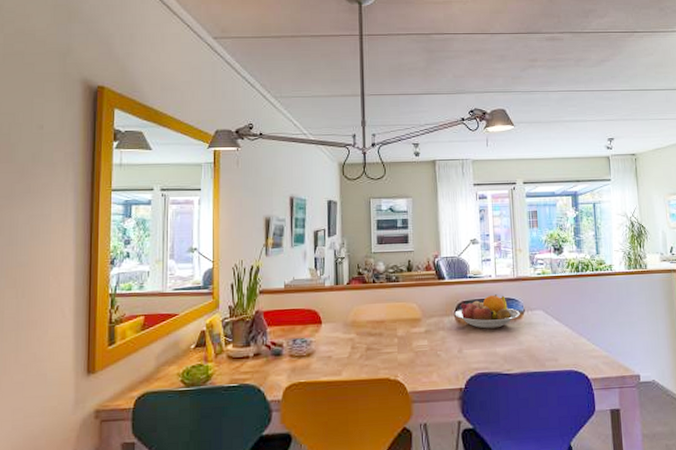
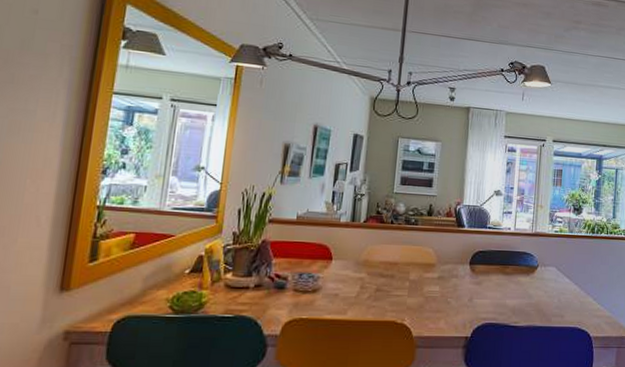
fruit bowl: present [454,294,520,329] -> none [469,247,534,281]

